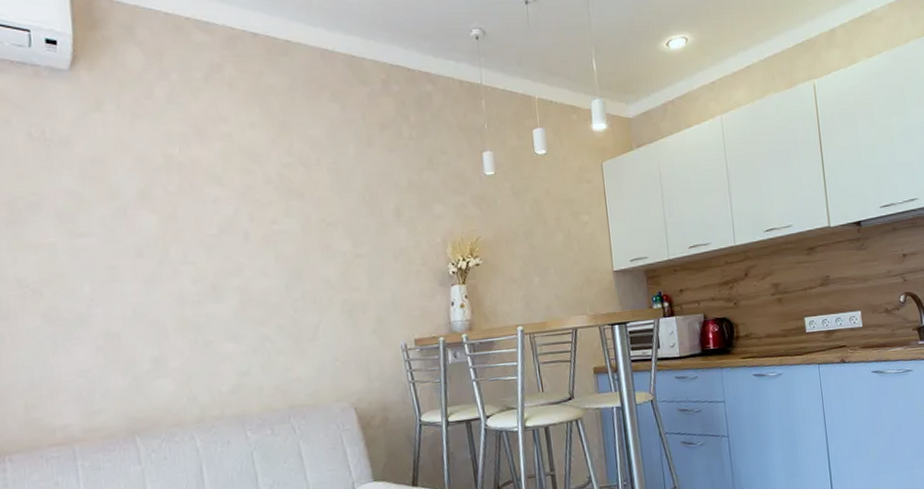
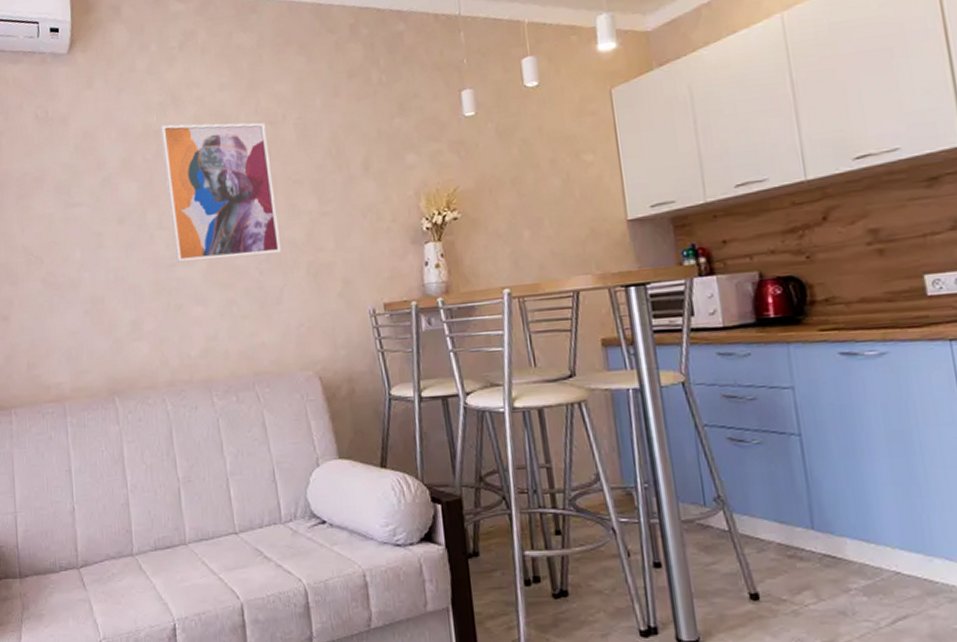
wall art: none [183,157,315,299] -> present [160,122,281,263]

